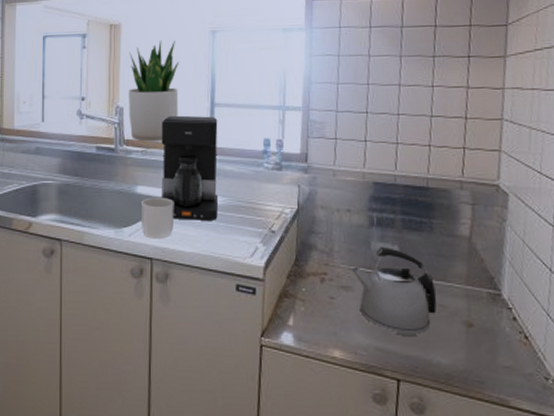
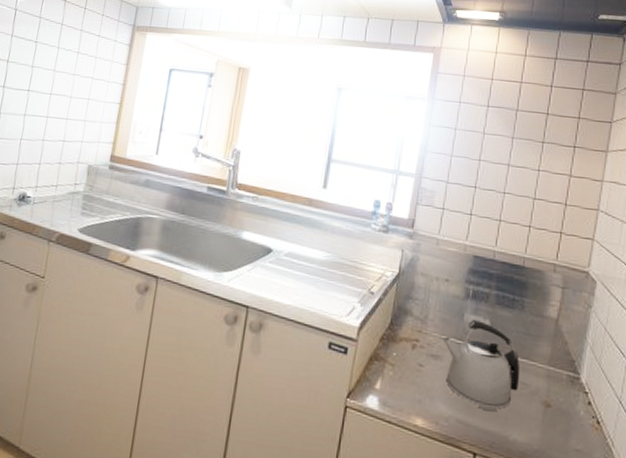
planter: present [128,40,180,142] -> none [244,90,303,190]
mug: present [140,197,175,240] -> none [242,244,279,289]
coffee maker: present [160,115,219,221] -> none [265,165,333,275]

